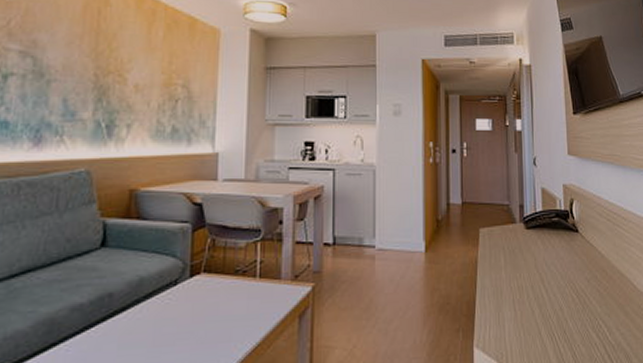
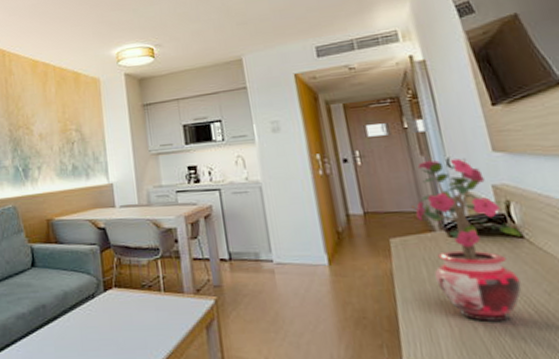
potted plant: none [501,154,577,305] -> present [412,156,522,321]

